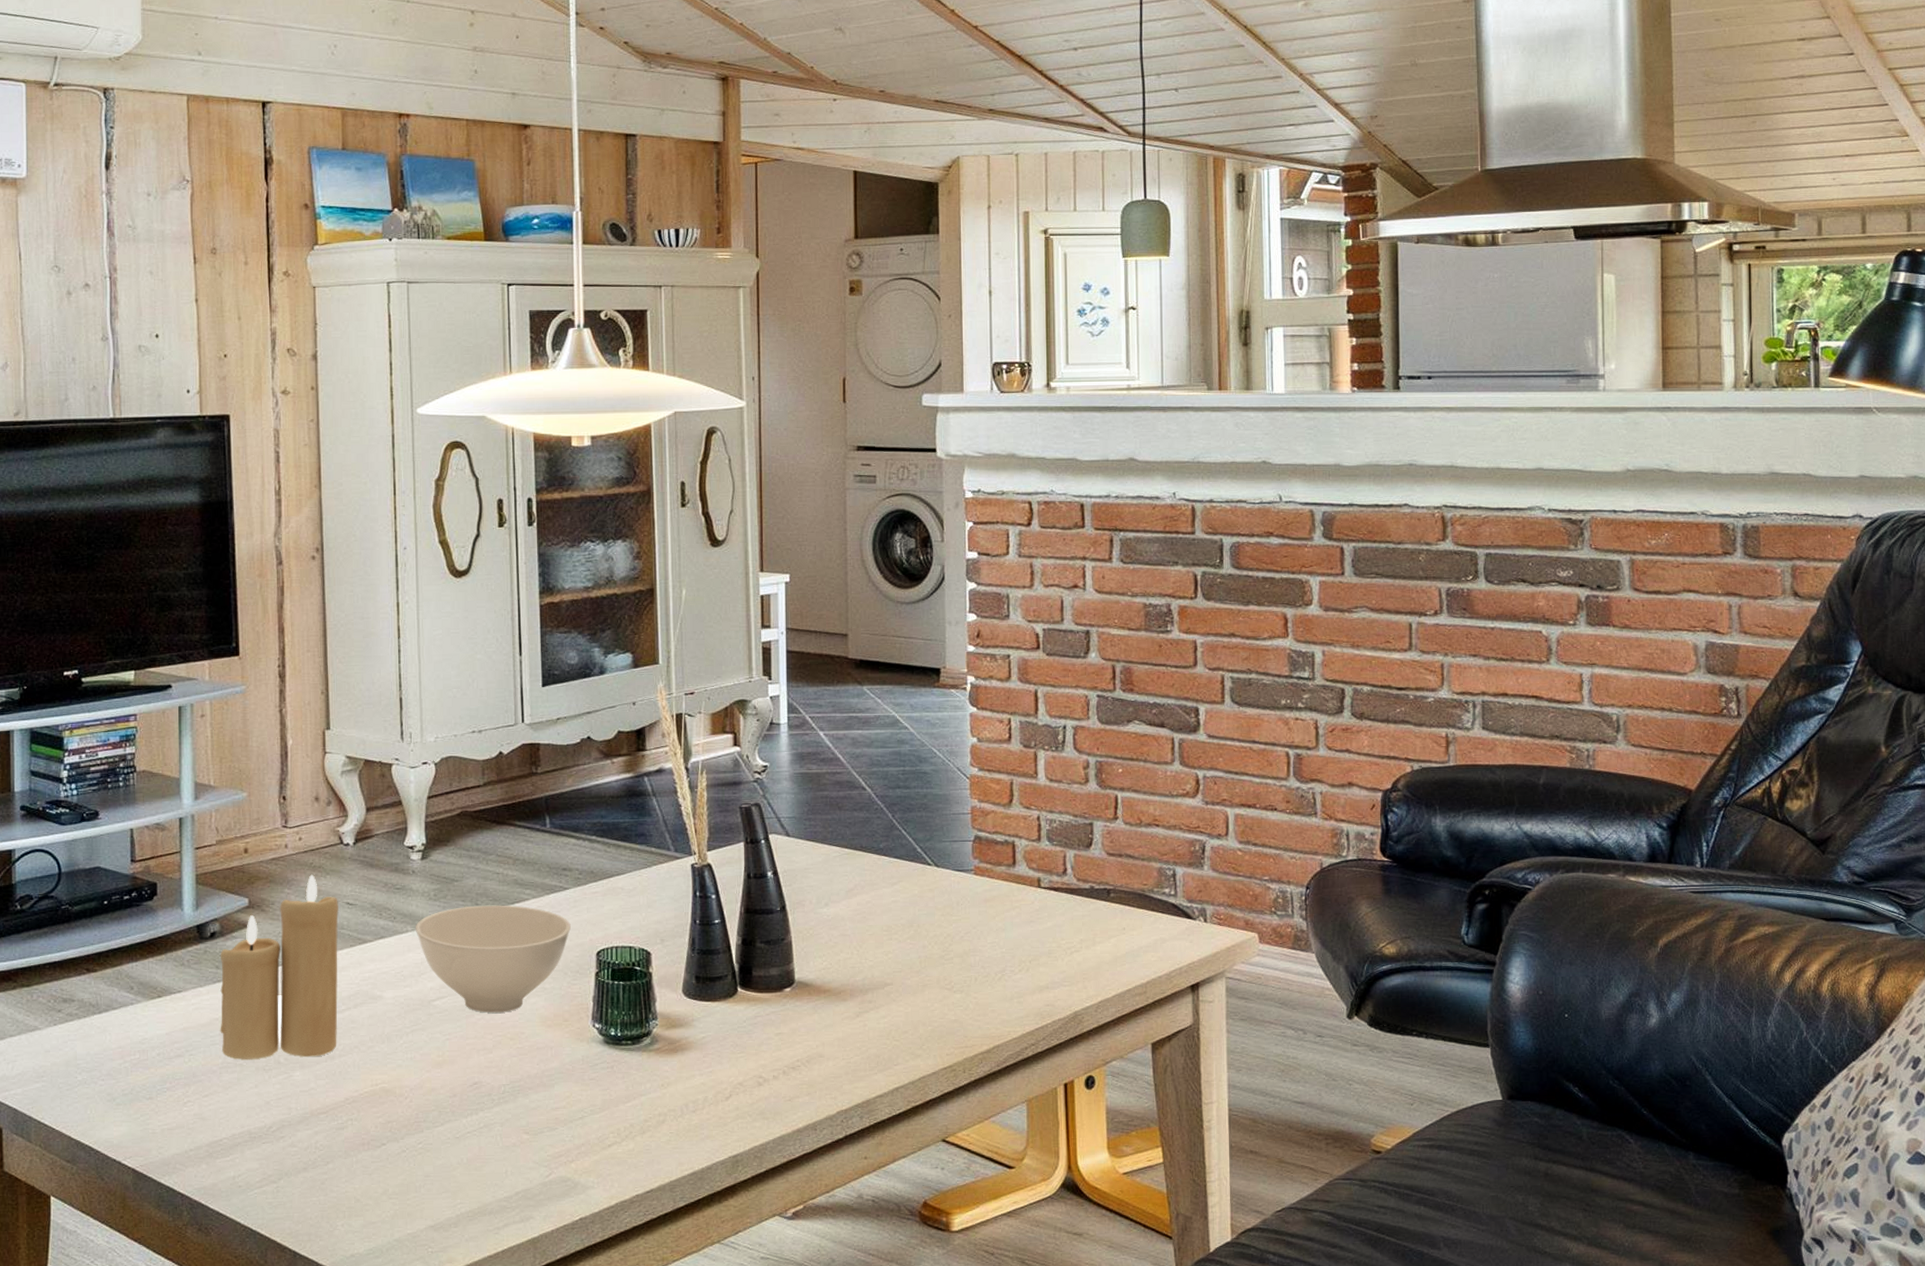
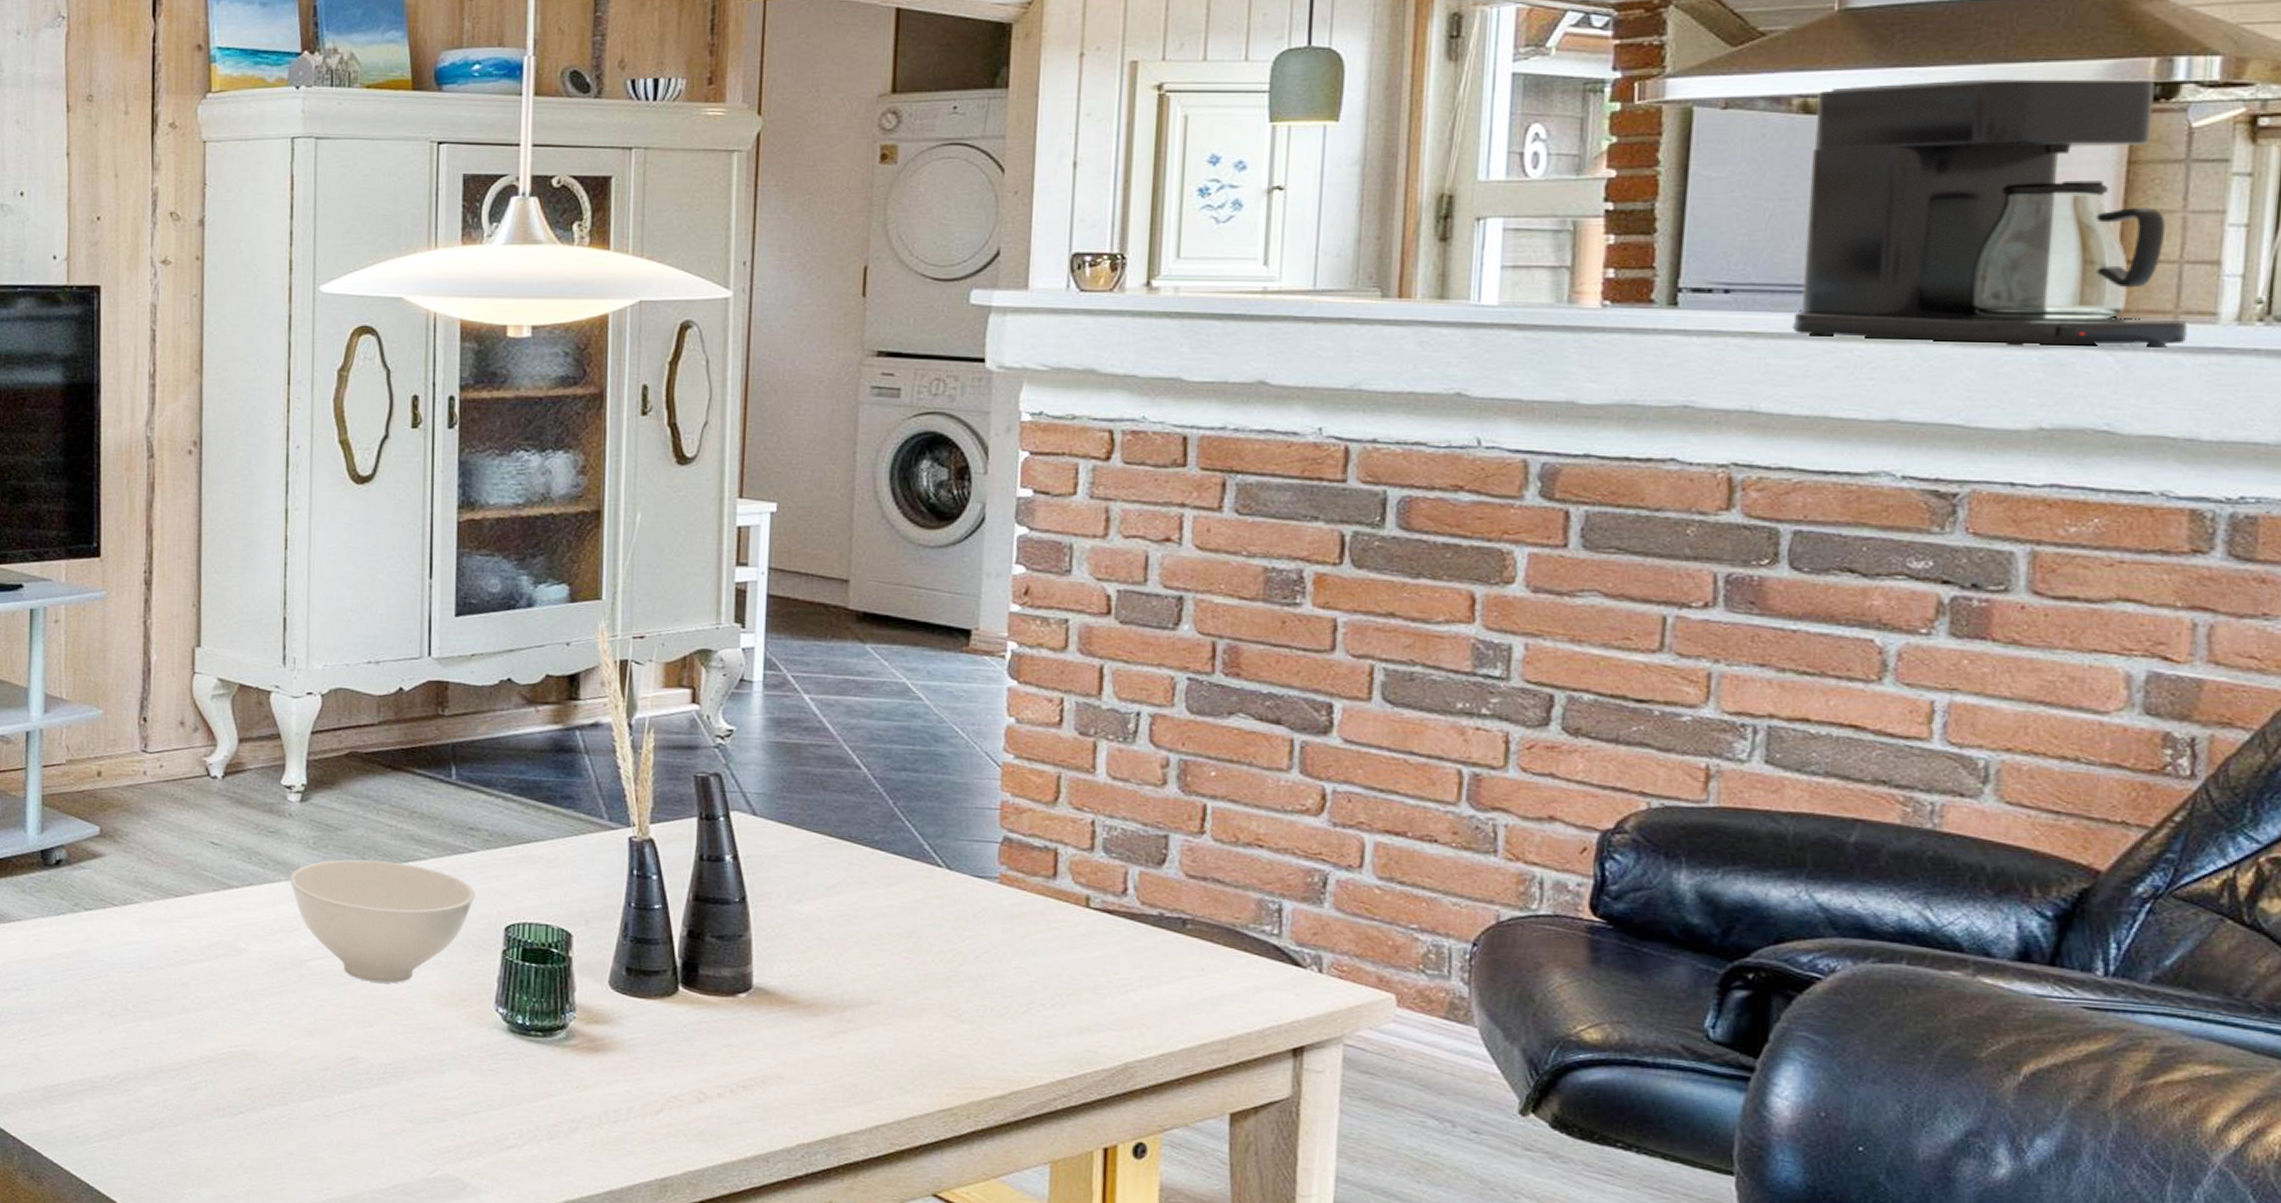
candle: present [220,874,339,1059] -> none [62,806,202,1008]
coffee maker: none [1472,219,1706,411] -> present [1792,79,2187,346]

